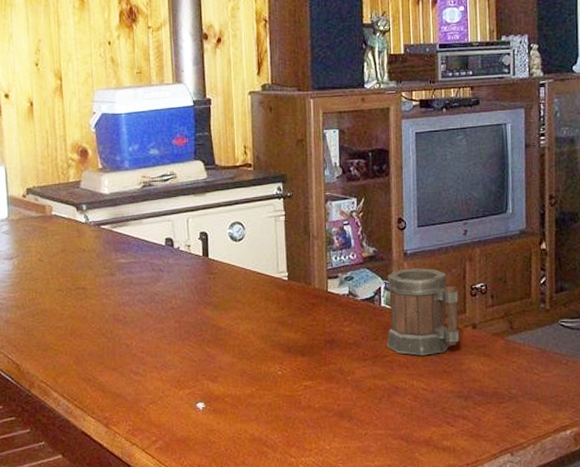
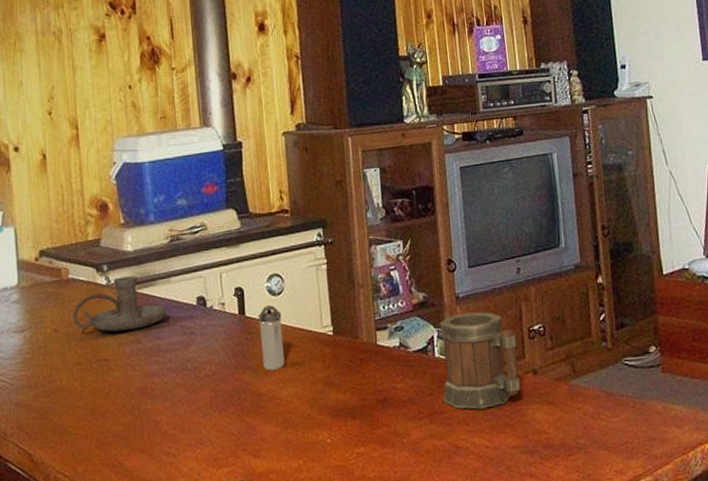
candle holder: none [55,216,138,264] -> present [73,275,166,332]
shaker: none [220,250,243,308] -> present [258,305,285,371]

